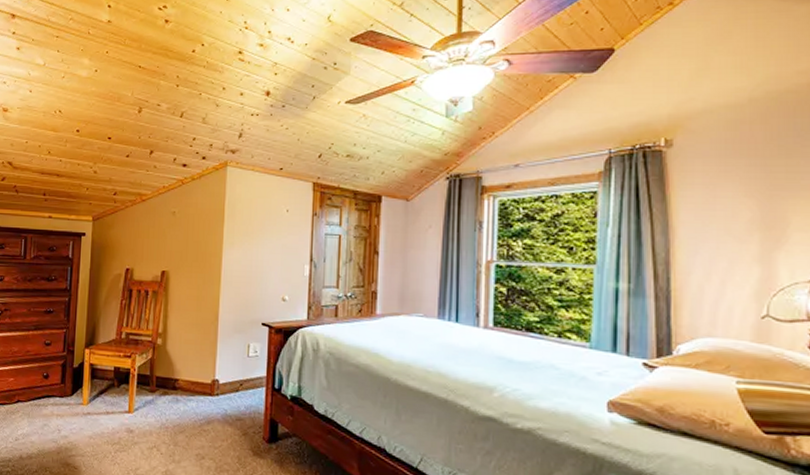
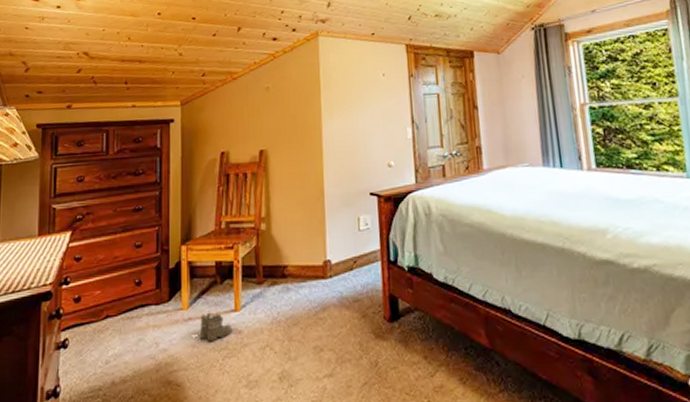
boots: none [96,410,125,436] -> present [199,312,232,342]

